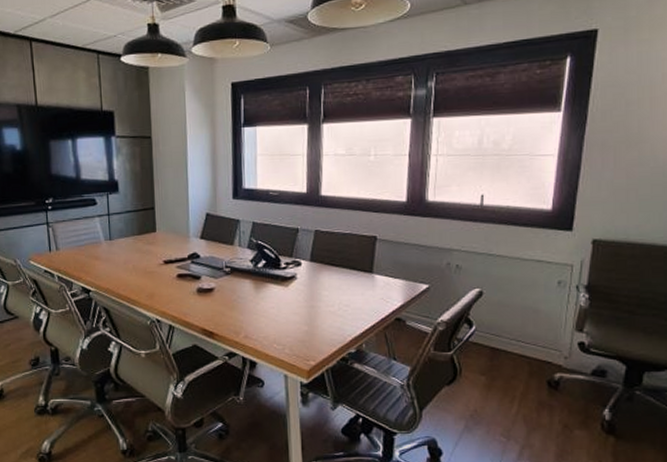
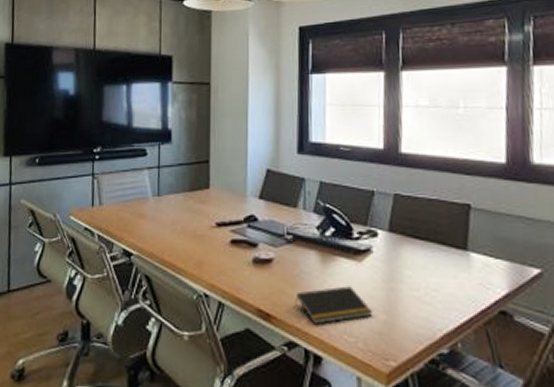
notepad: none [234,306,297,337] -> present [295,286,373,324]

